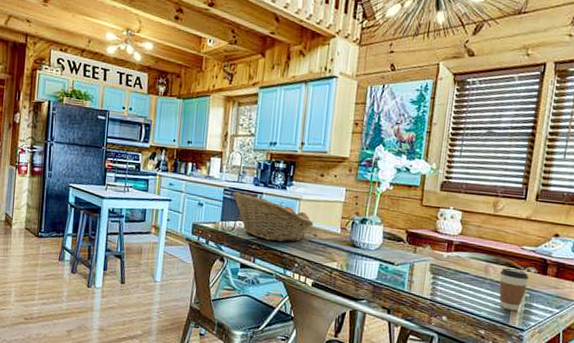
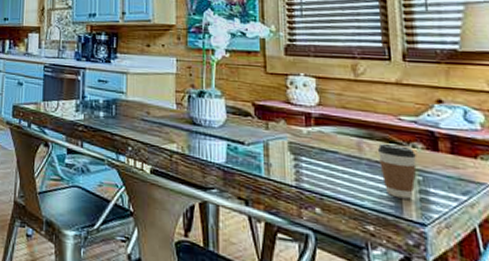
fruit basket: present [232,192,314,243] -> none [53,68,145,123]

